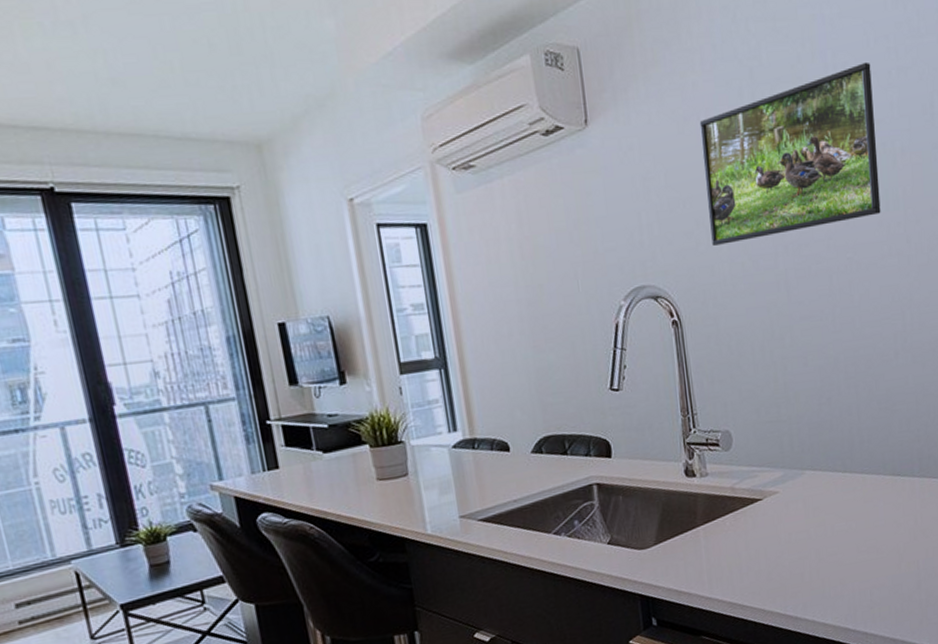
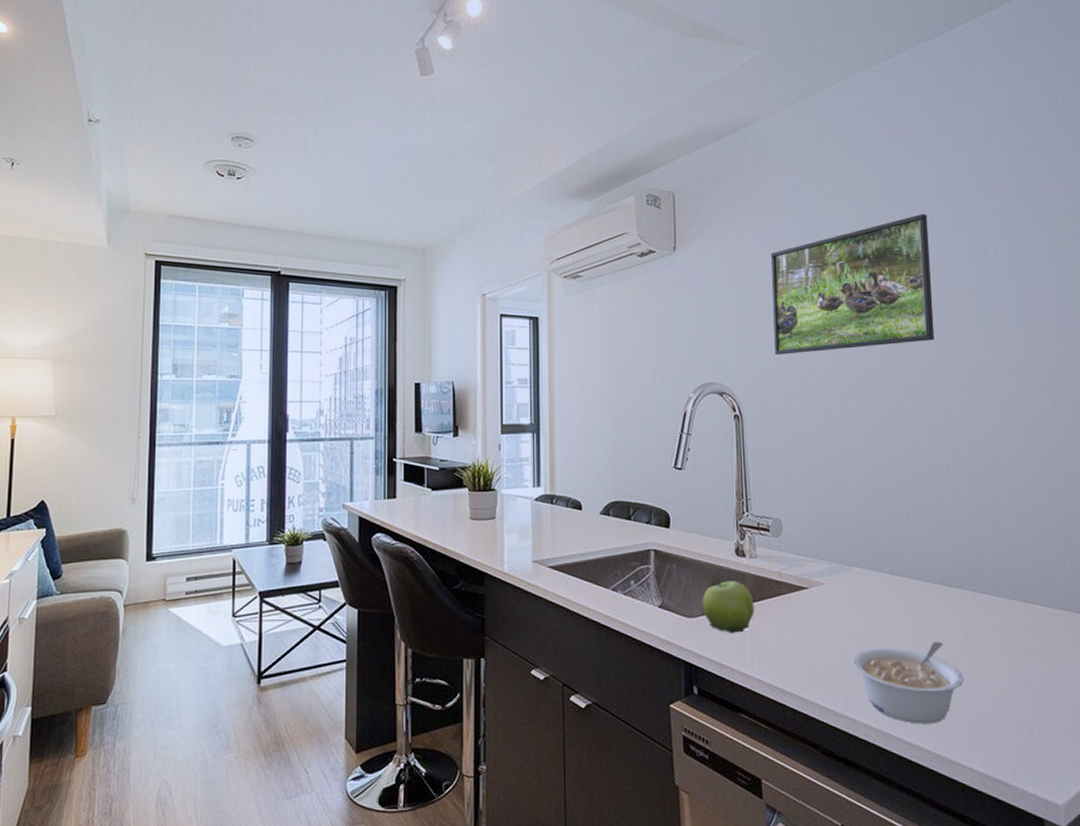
fruit: none [653,503,709,559] -> present [702,580,754,633]
legume: none [808,531,914,615] -> present [852,641,964,724]

